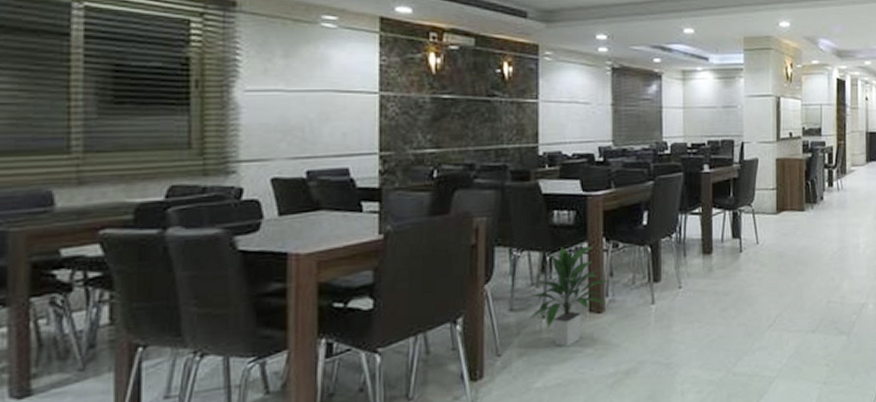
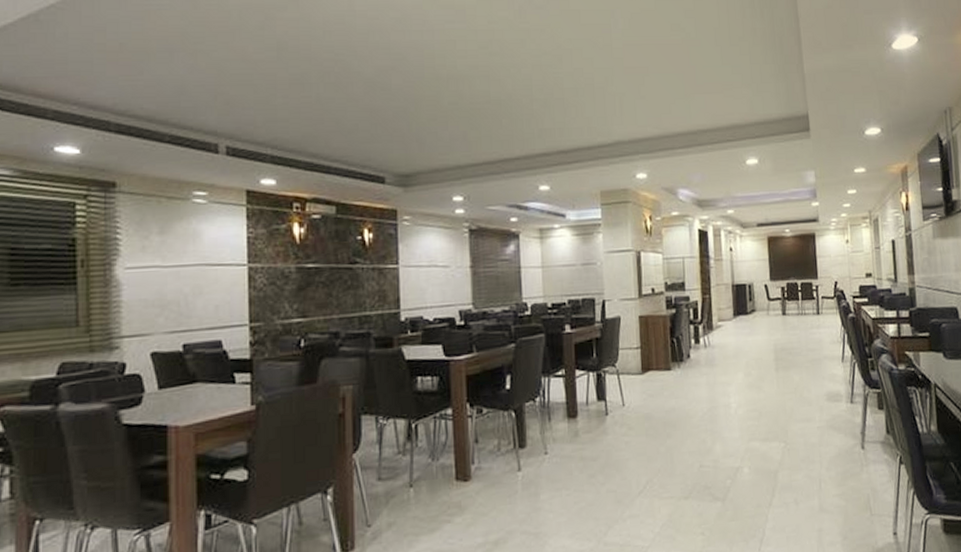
indoor plant: present [527,246,610,347] -> none [394,412,475,517]

